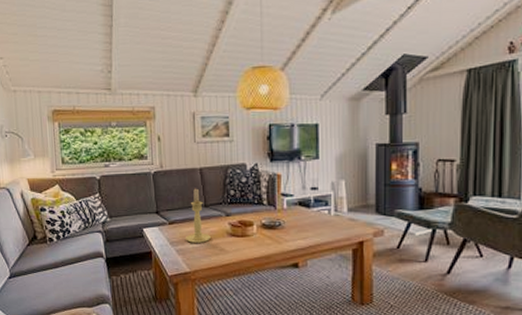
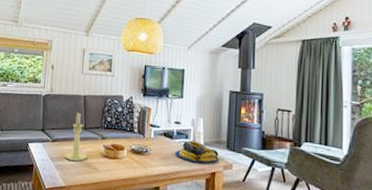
fruit bowl: none [313,207,368,232] -> present [174,140,220,164]

